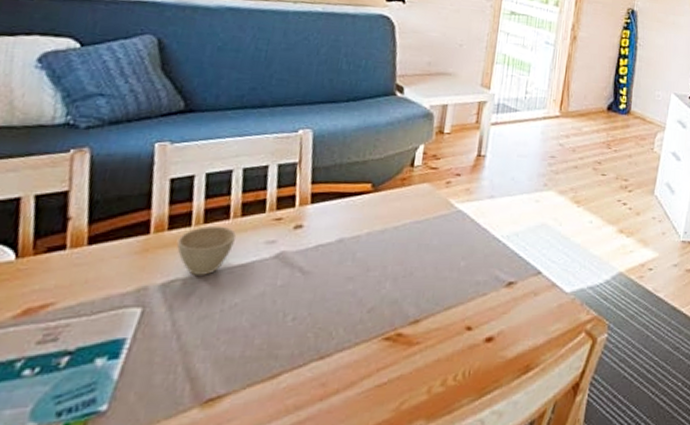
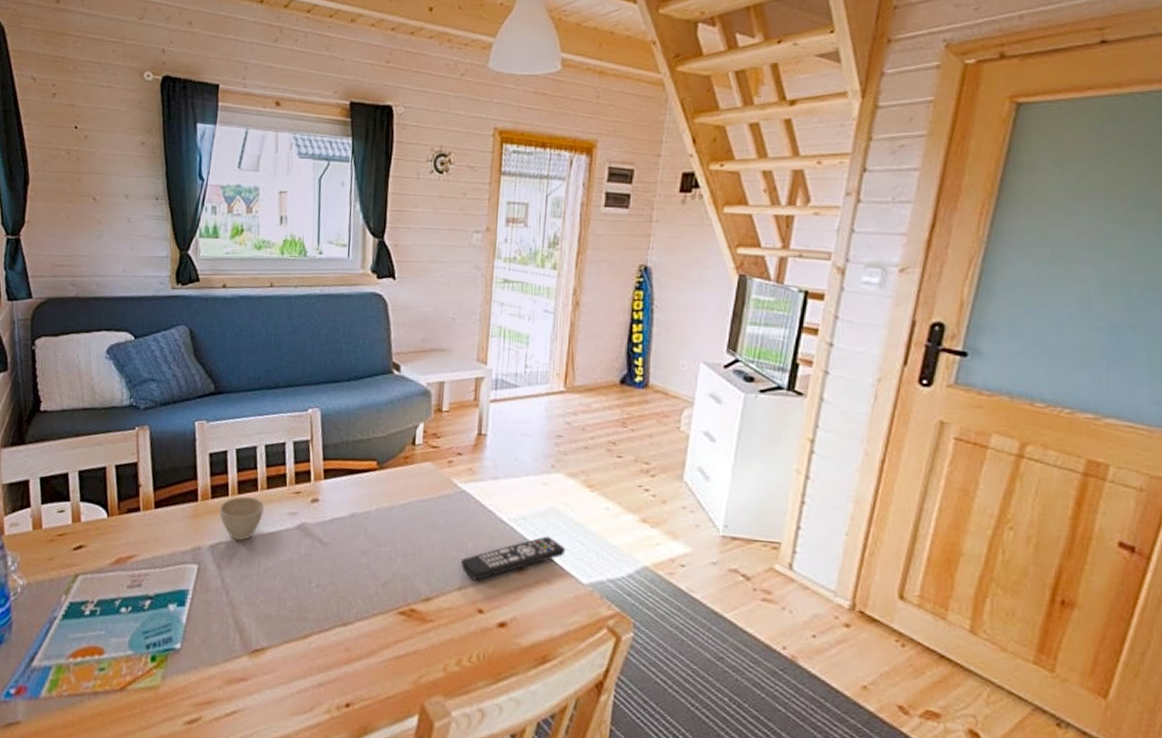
remote control: none [452,250,553,298] -> present [461,536,566,581]

